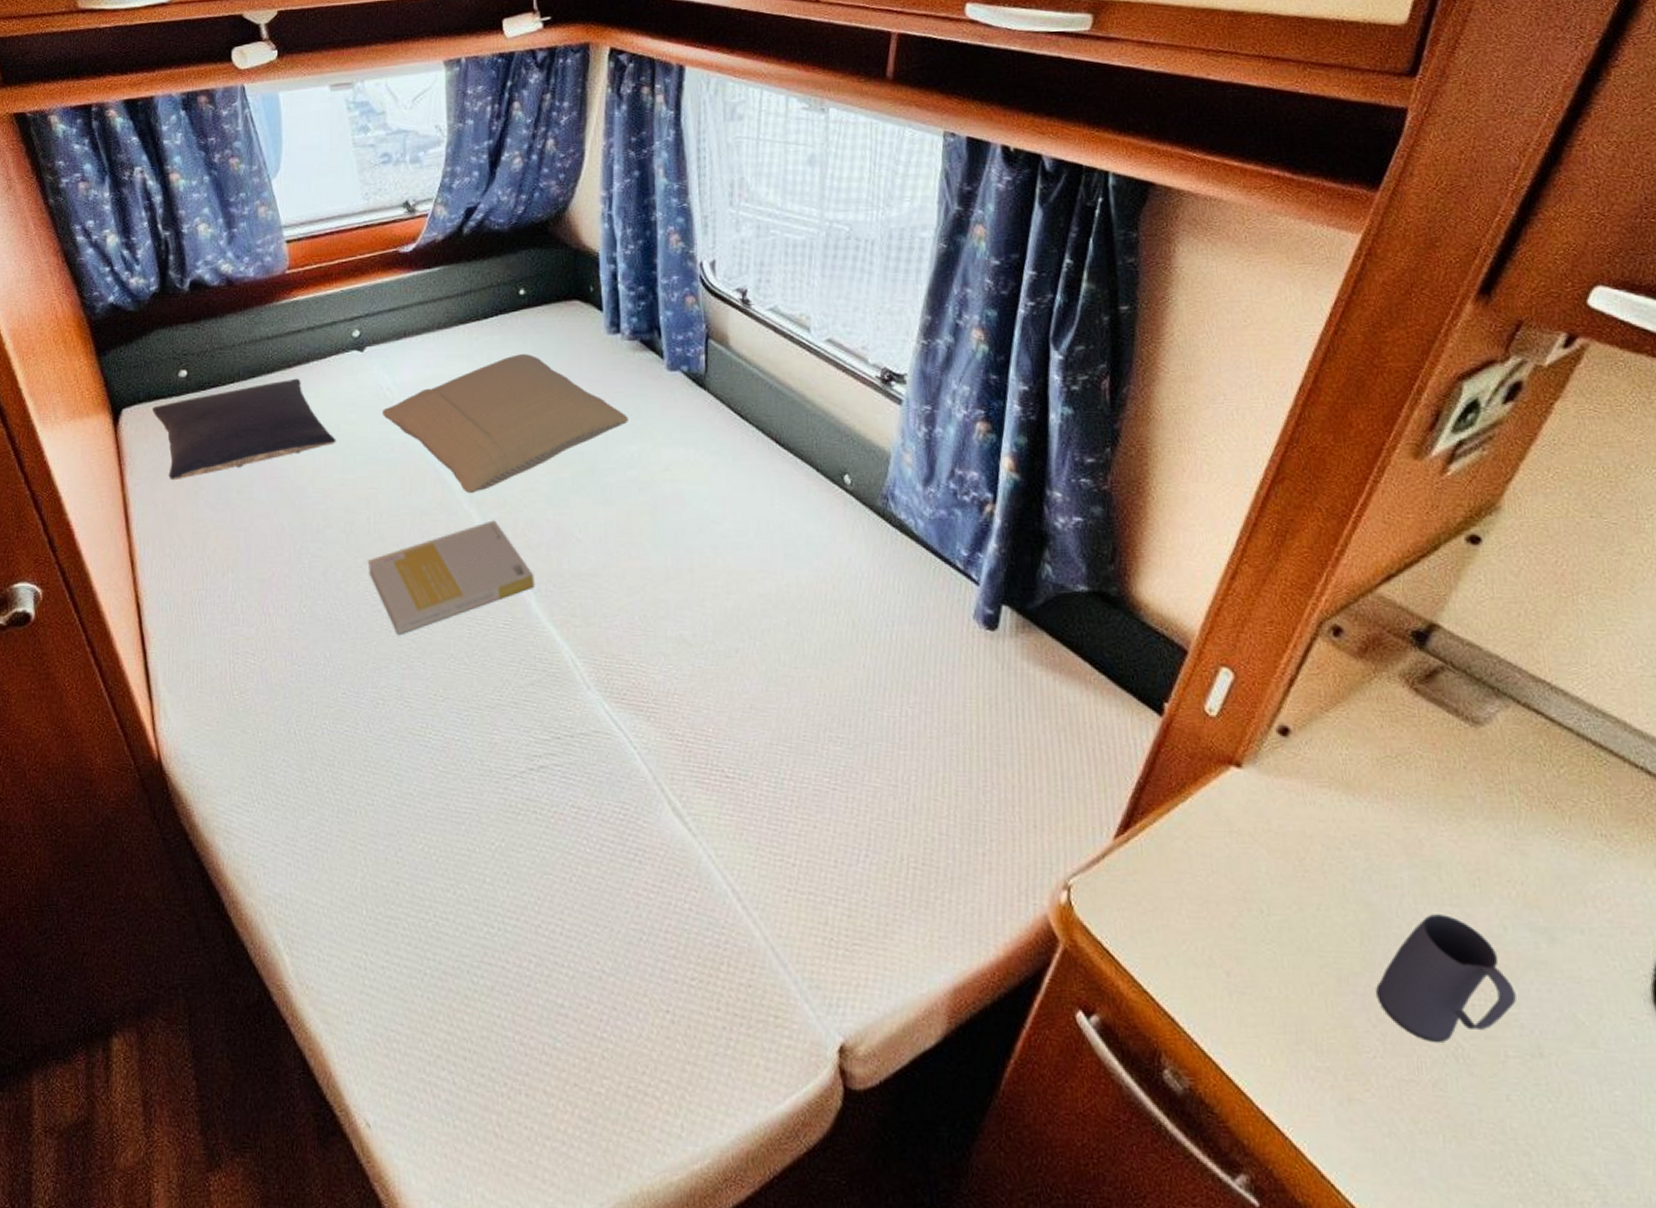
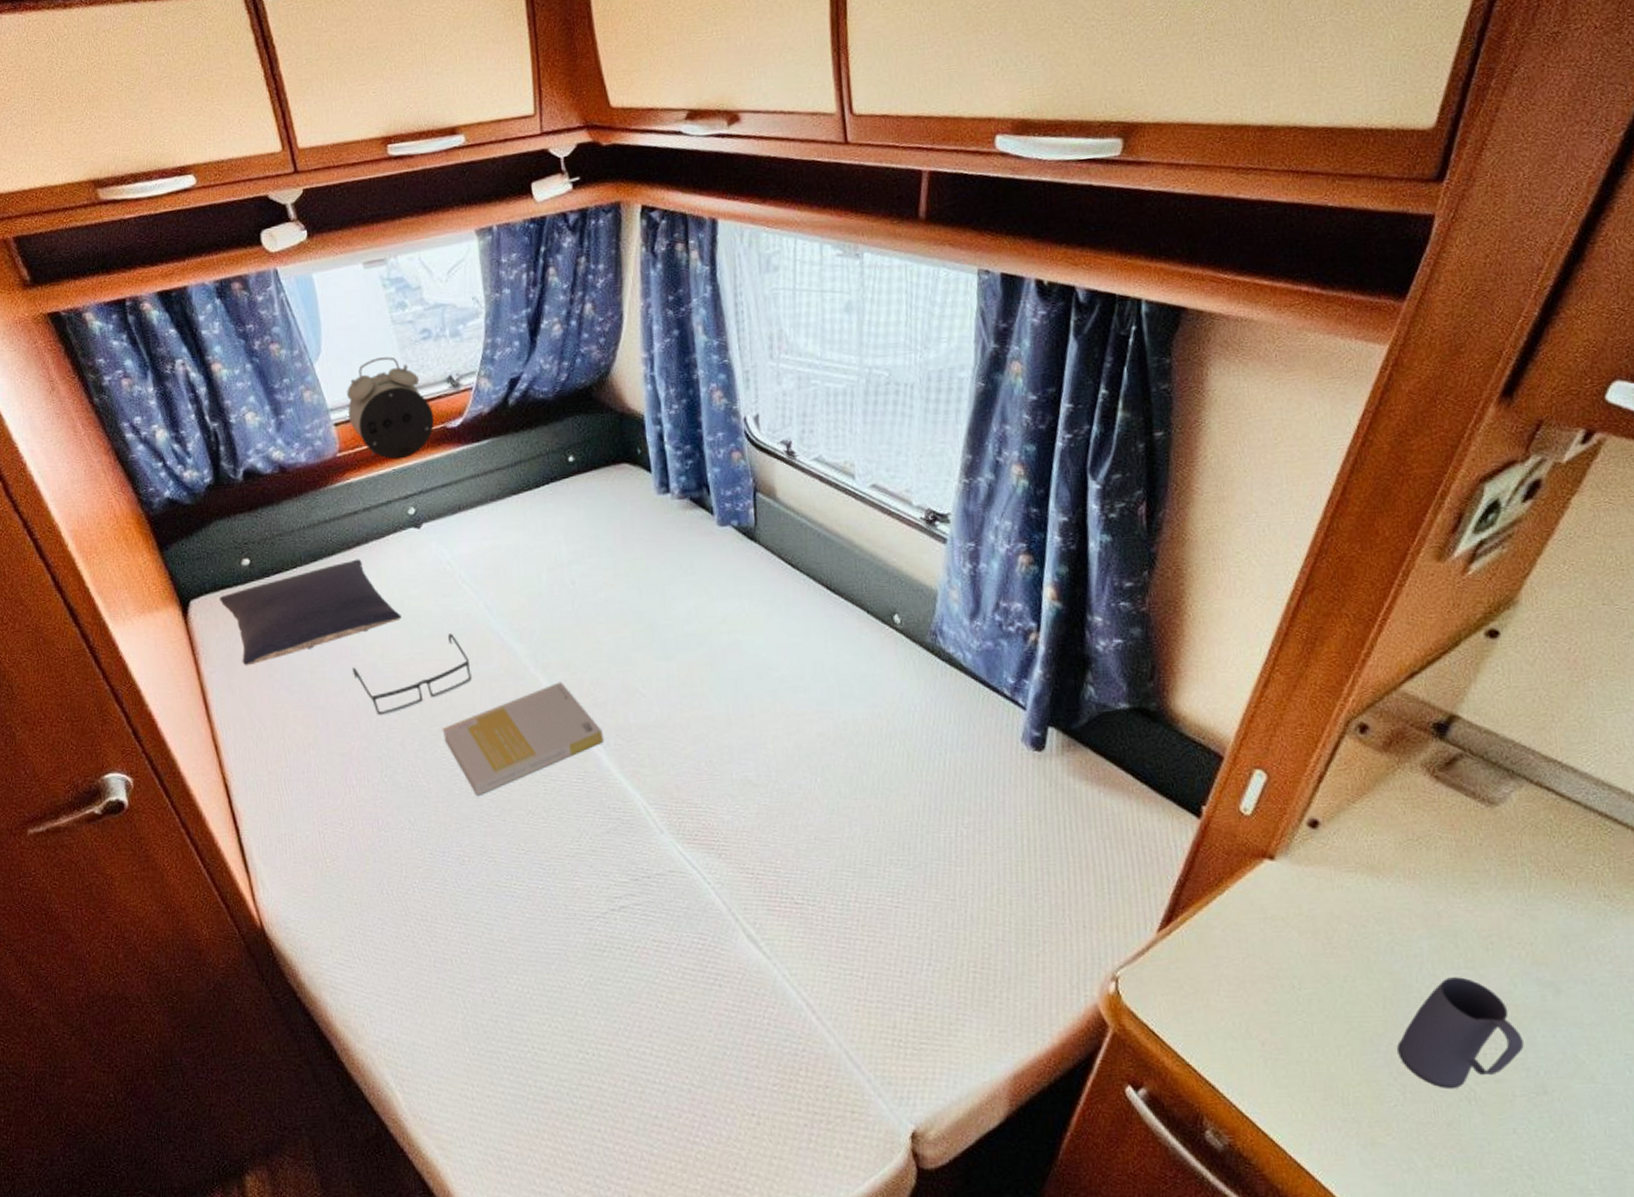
glasses: none [280,462,403,541] -> present [351,634,472,714]
alarm clock: none [301,178,387,280] -> present [347,356,435,459]
pillow: present [383,354,628,493] -> none [444,519,683,658]

